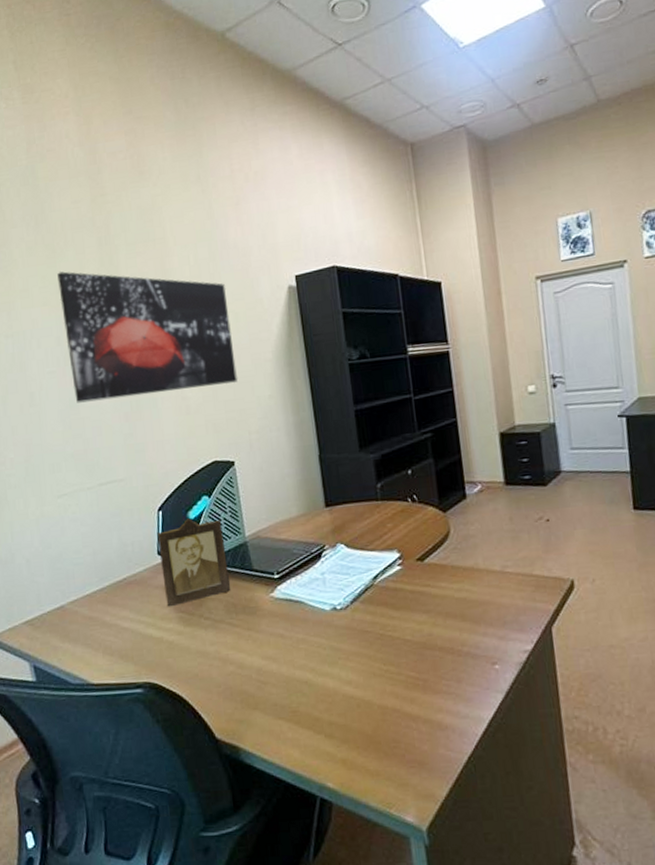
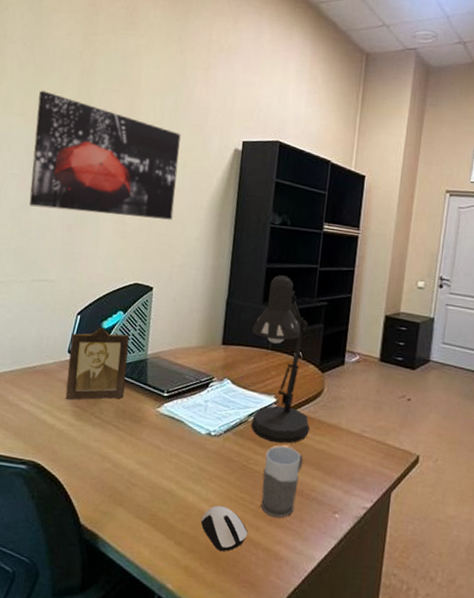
computer mouse: none [347,684,403,734] -> present [200,505,248,551]
desk lamp: none [355,414,445,602] -> present [251,275,311,444]
mug: none [402,602,448,685] -> present [261,445,304,518]

